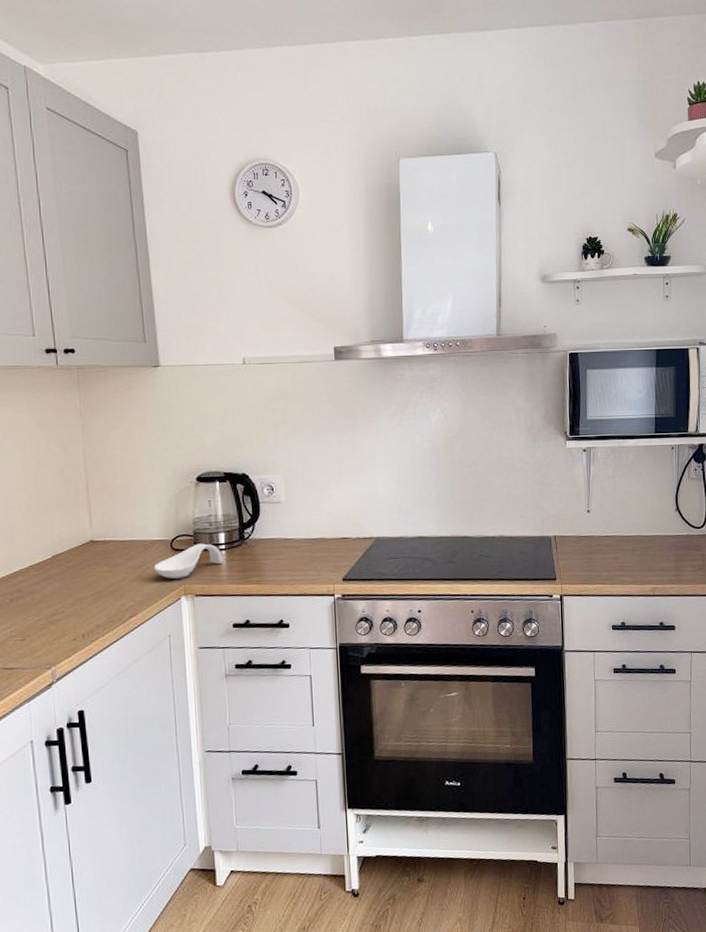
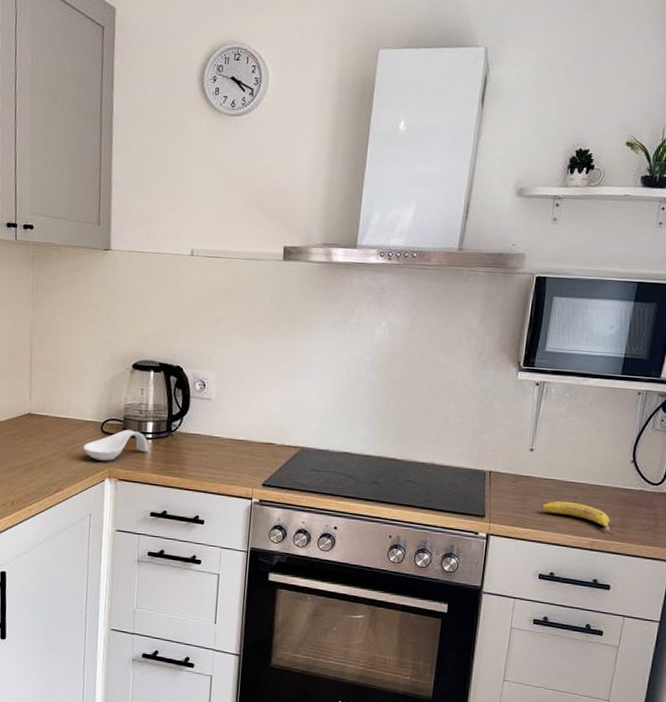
fruit: none [605,554,672,578] -> present [542,501,615,533]

